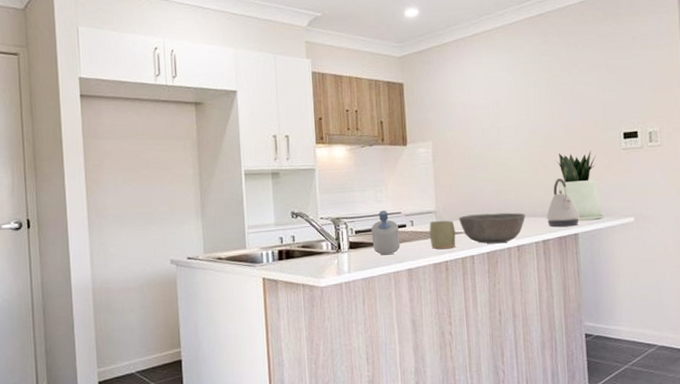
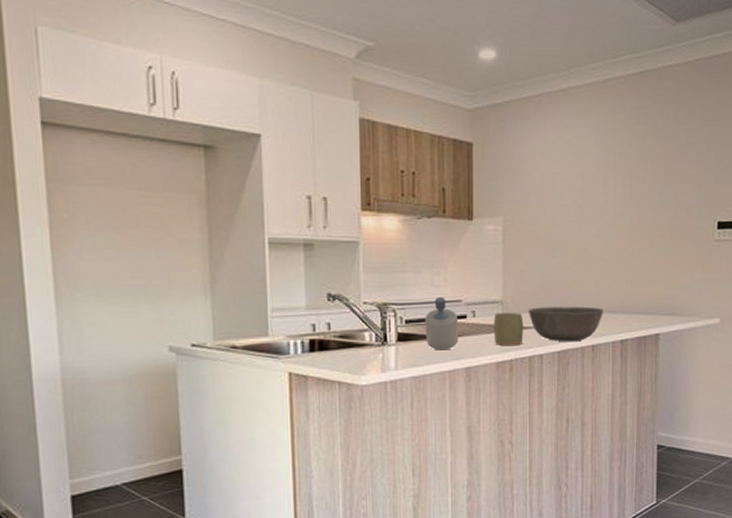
kettle: present [546,178,580,228] -> none [626,270,663,326]
planter: present [557,150,605,222] -> none [641,240,690,321]

